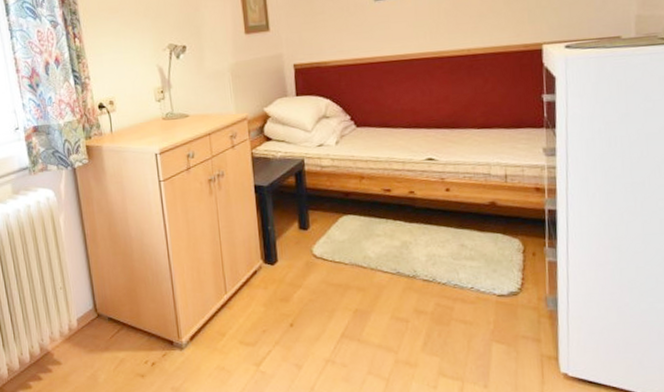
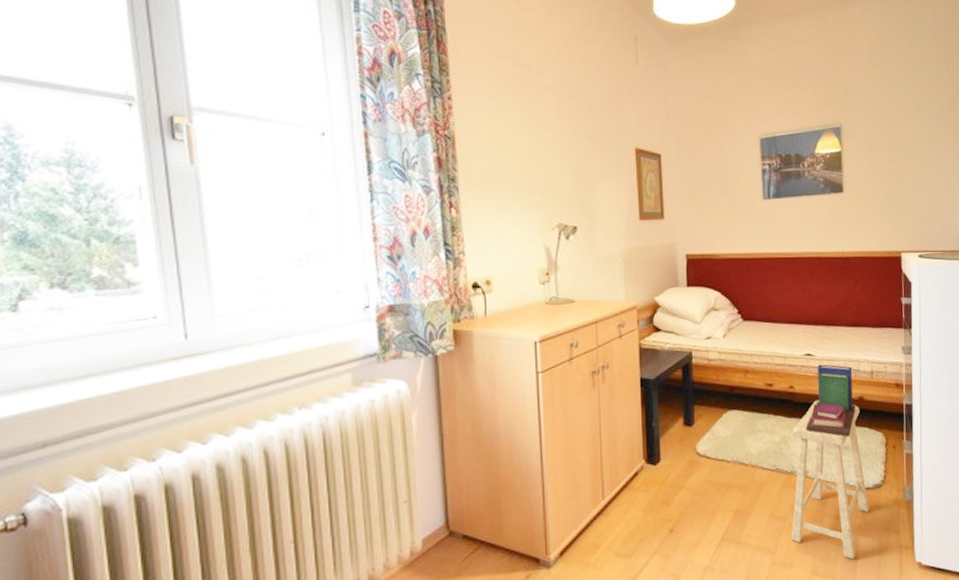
footstool: none [414,205,504,365] -> present [791,400,869,560]
book: none [428,168,487,243] -> present [806,364,856,437]

